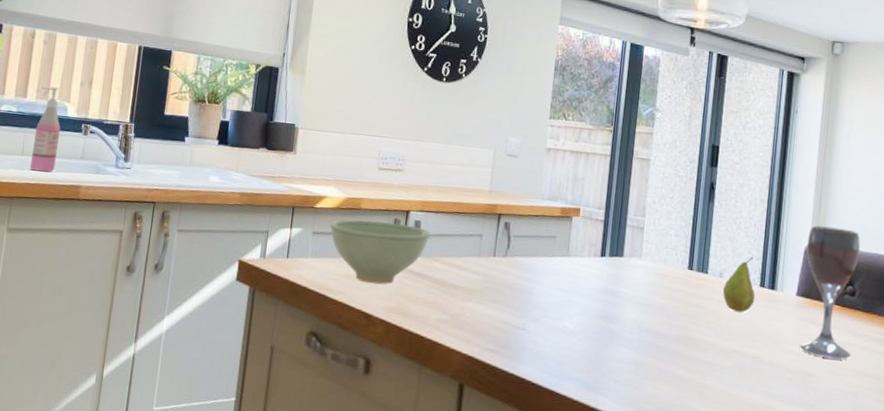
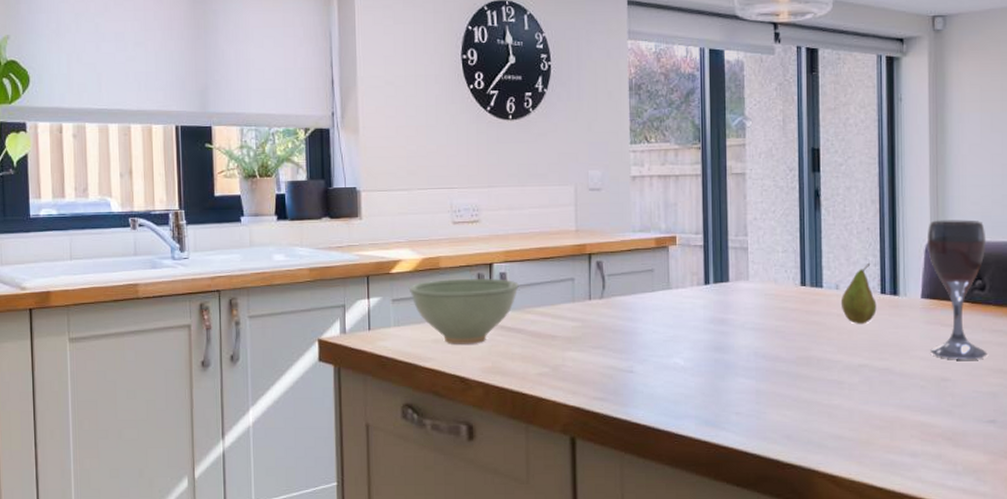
soap dispenser: present [29,87,61,172] -> none [79,182,108,274]

